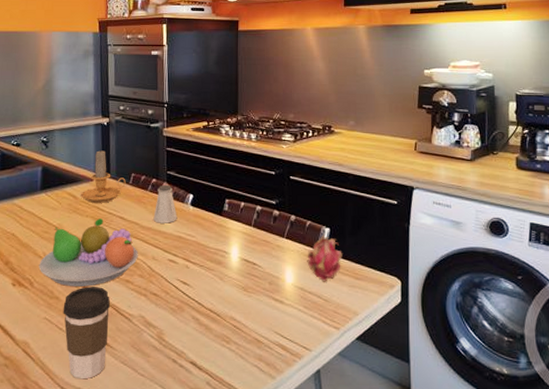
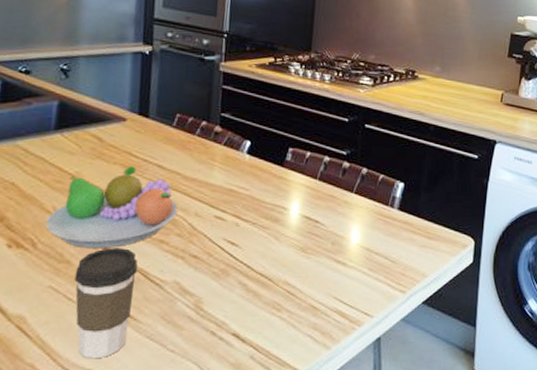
candle: present [80,149,126,203] -> none [107,83,169,148]
saltshaker: present [153,185,178,223] -> none [199,129,230,174]
fruit: present [307,232,342,282] -> none [376,187,416,242]

